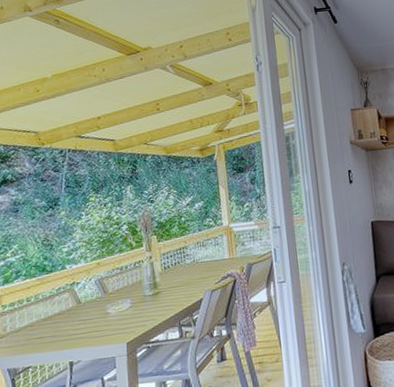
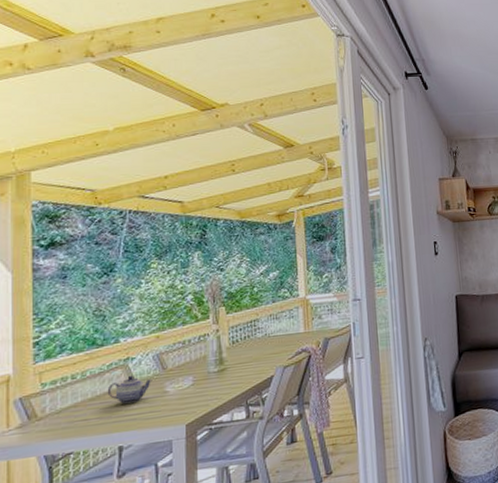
teapot: none [57,298,96,325] -> present [107,375,153,405]

